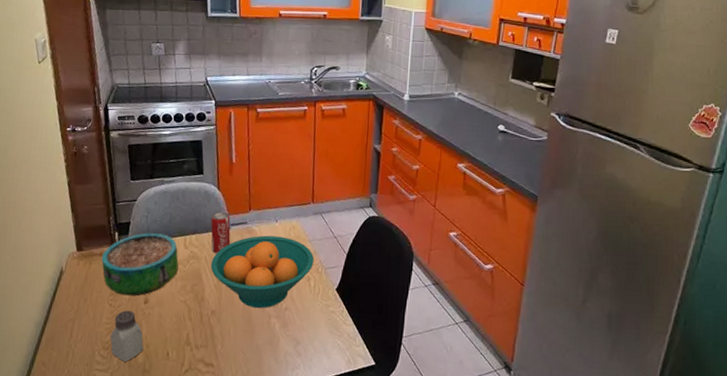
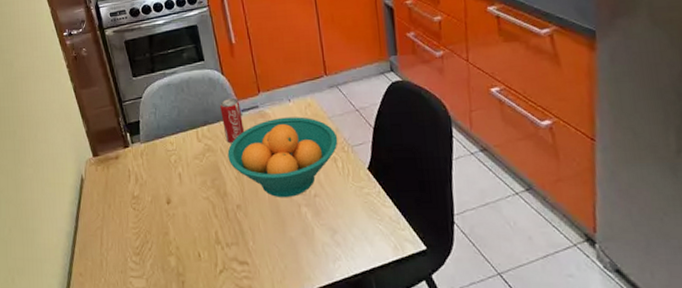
decorative bowl: present [101,233,179,296] -> none [117,129,195,198]
saltshaker: present [110,310,144,362] -> none [139,212,174,266]

